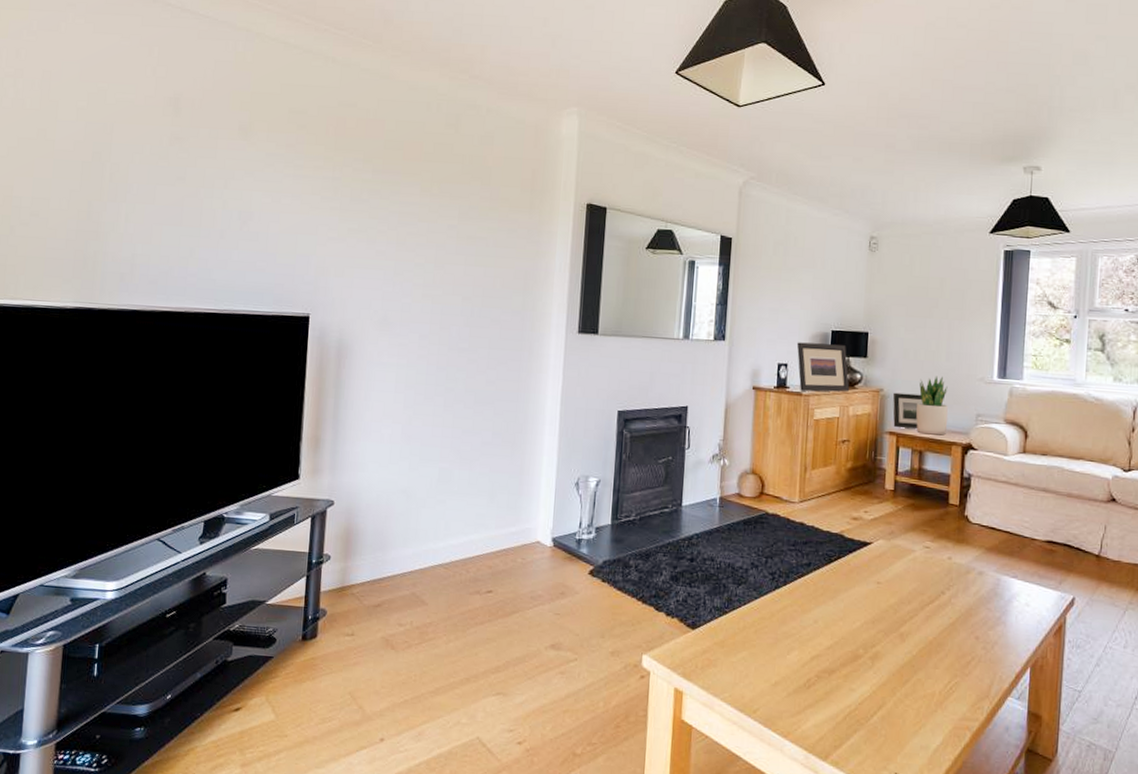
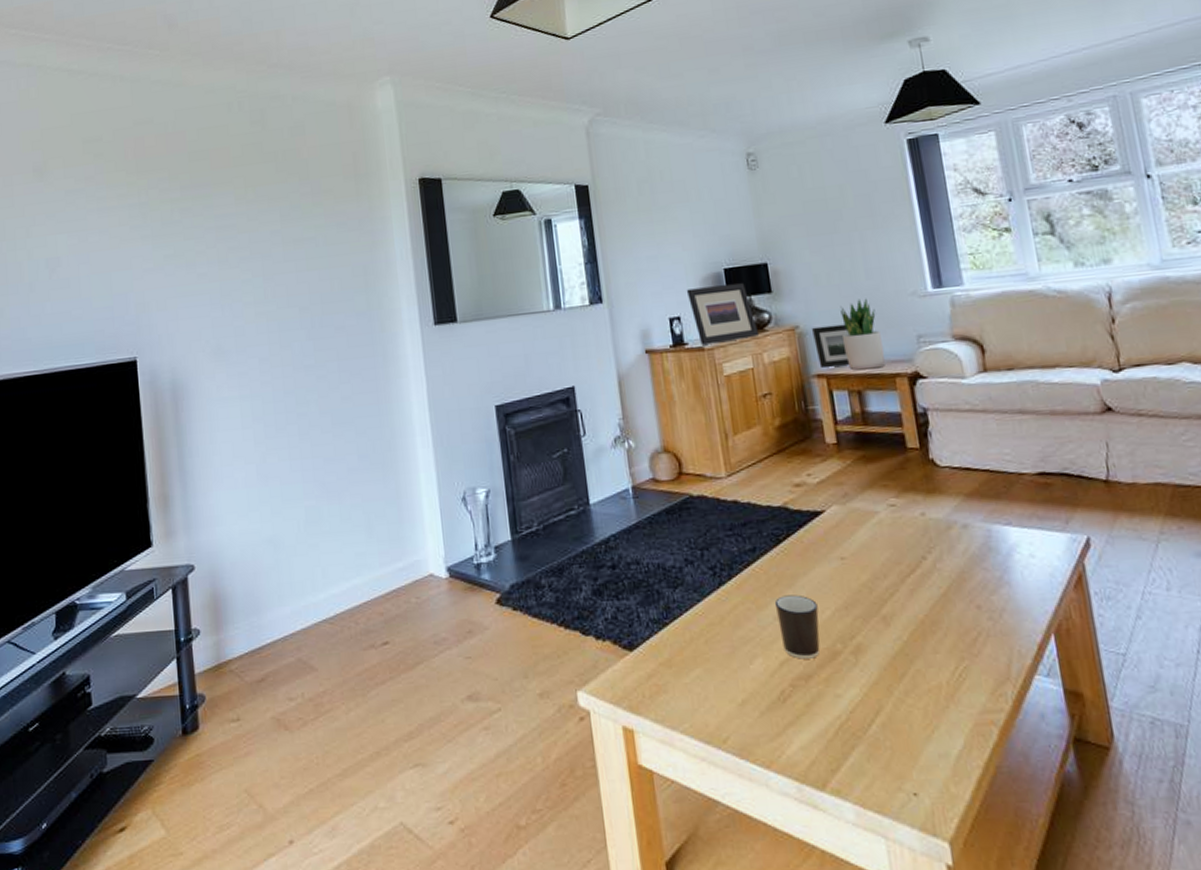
mug: none [816,604,851,658] -> present [774,595,821,659]

